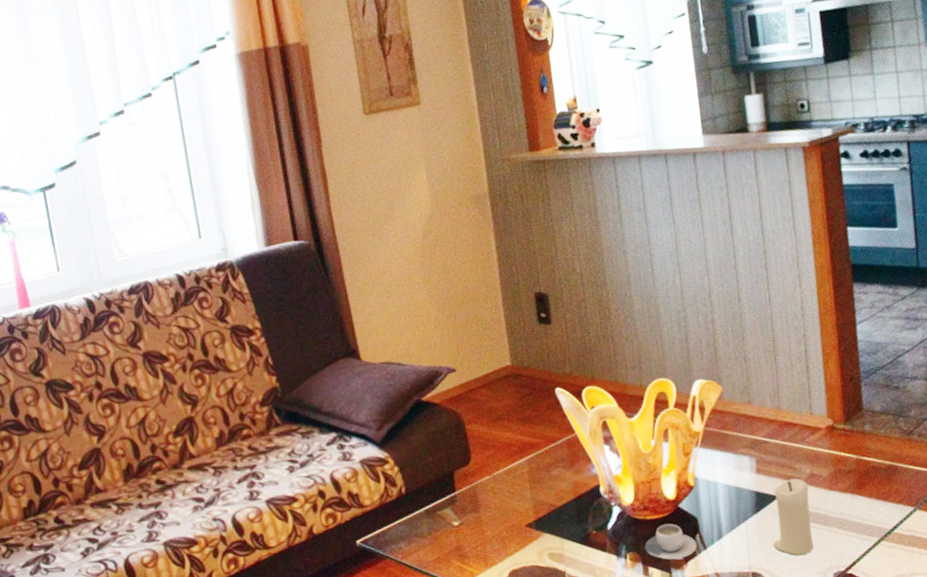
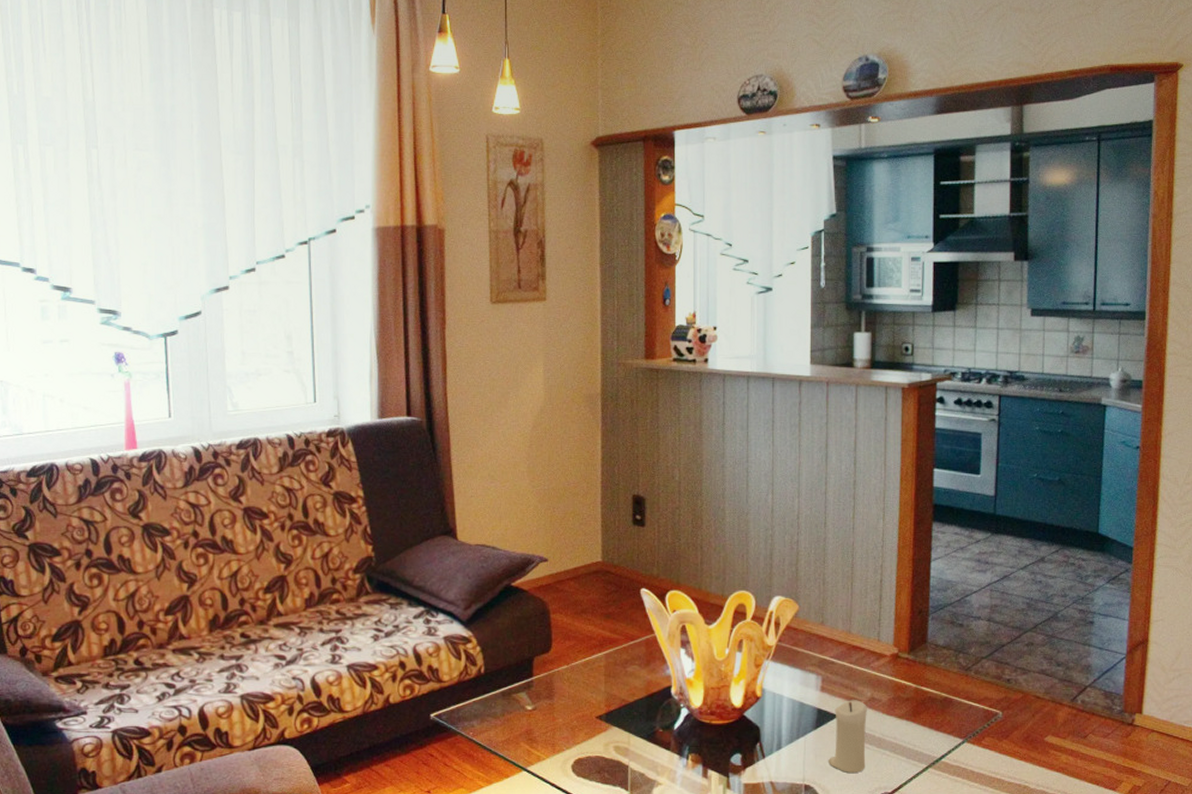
teacup: present [644,523,697,560] -> none [707,730,756,764]

